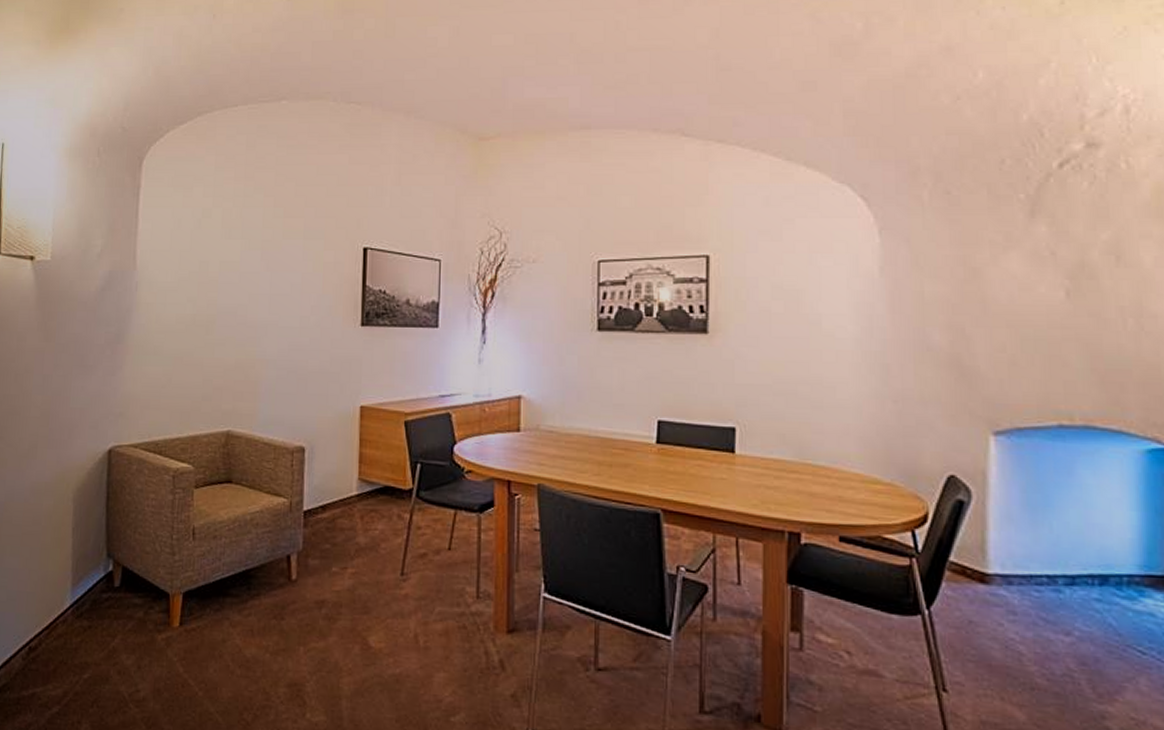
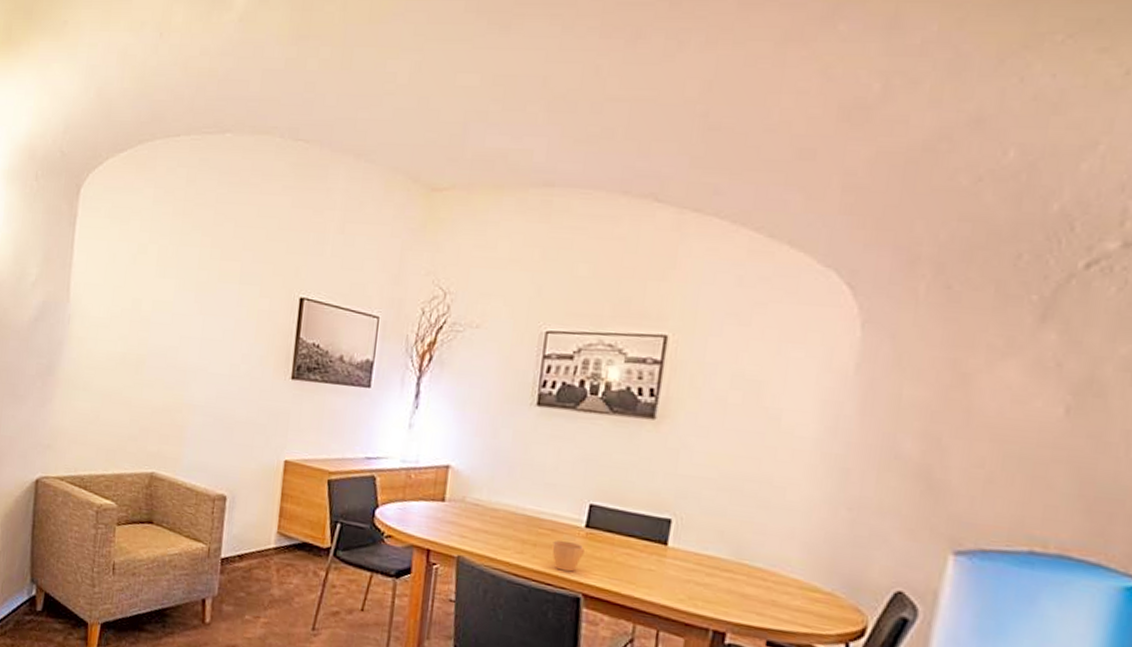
cup: none [627,459,658,489] -> present [552,540,585,572]

